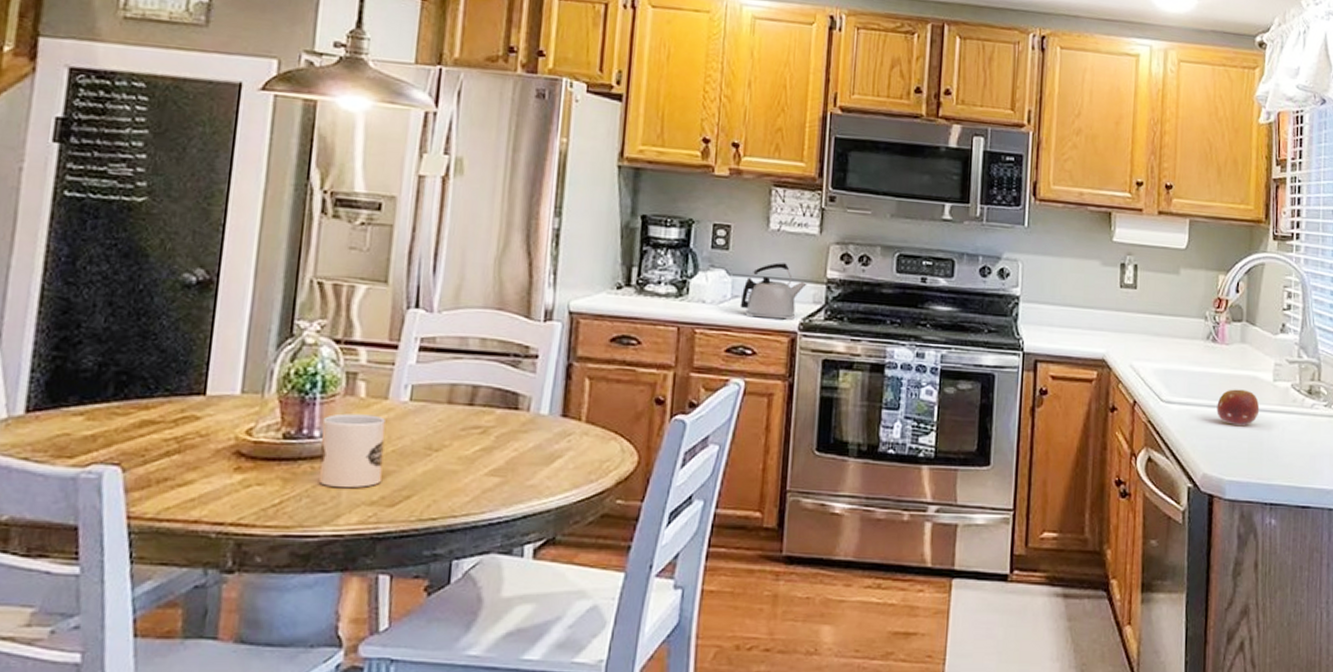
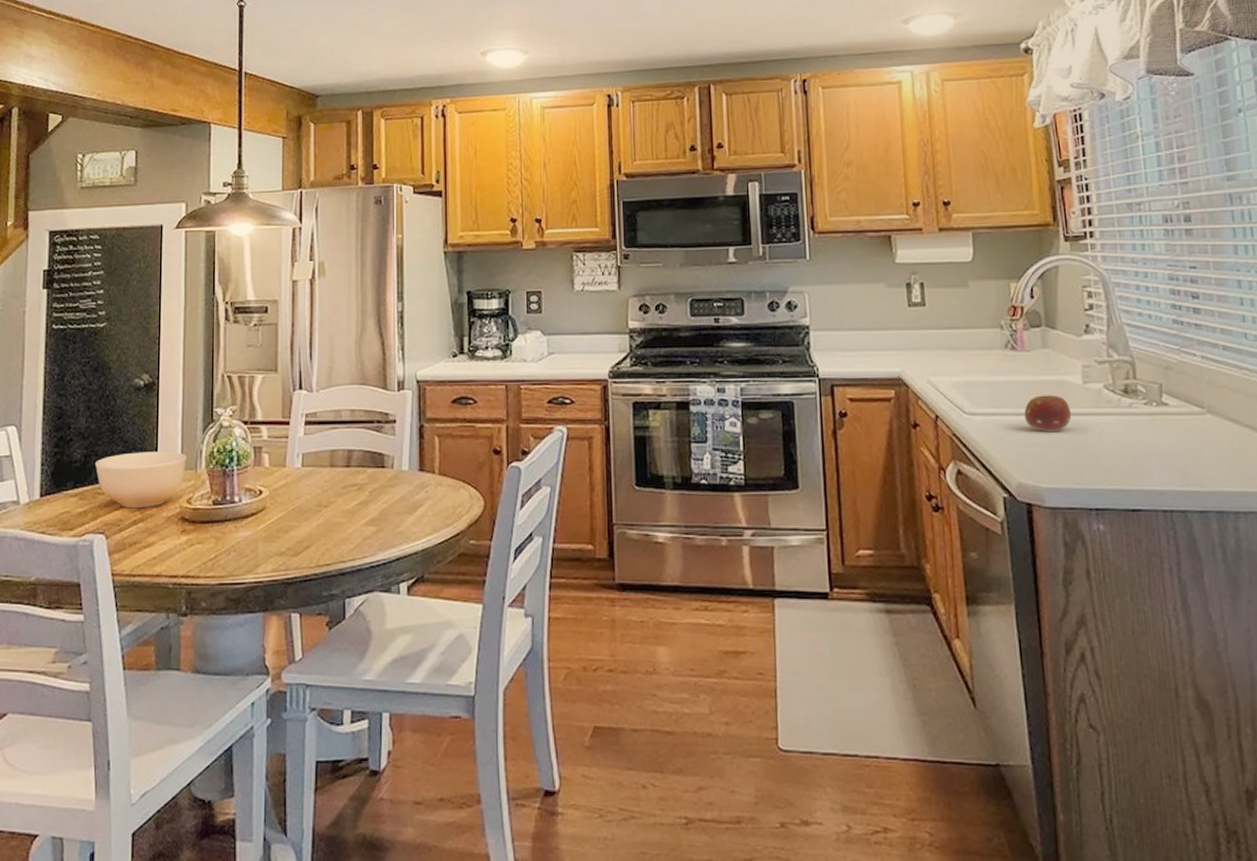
bowl: none [114,365,251,437] -> present [95,451,187,509]
mug: present [318,413,386,489] -> none [240,480,287,543]
kettle: present [740,263,807,321] -> none [556,319,612,371]

